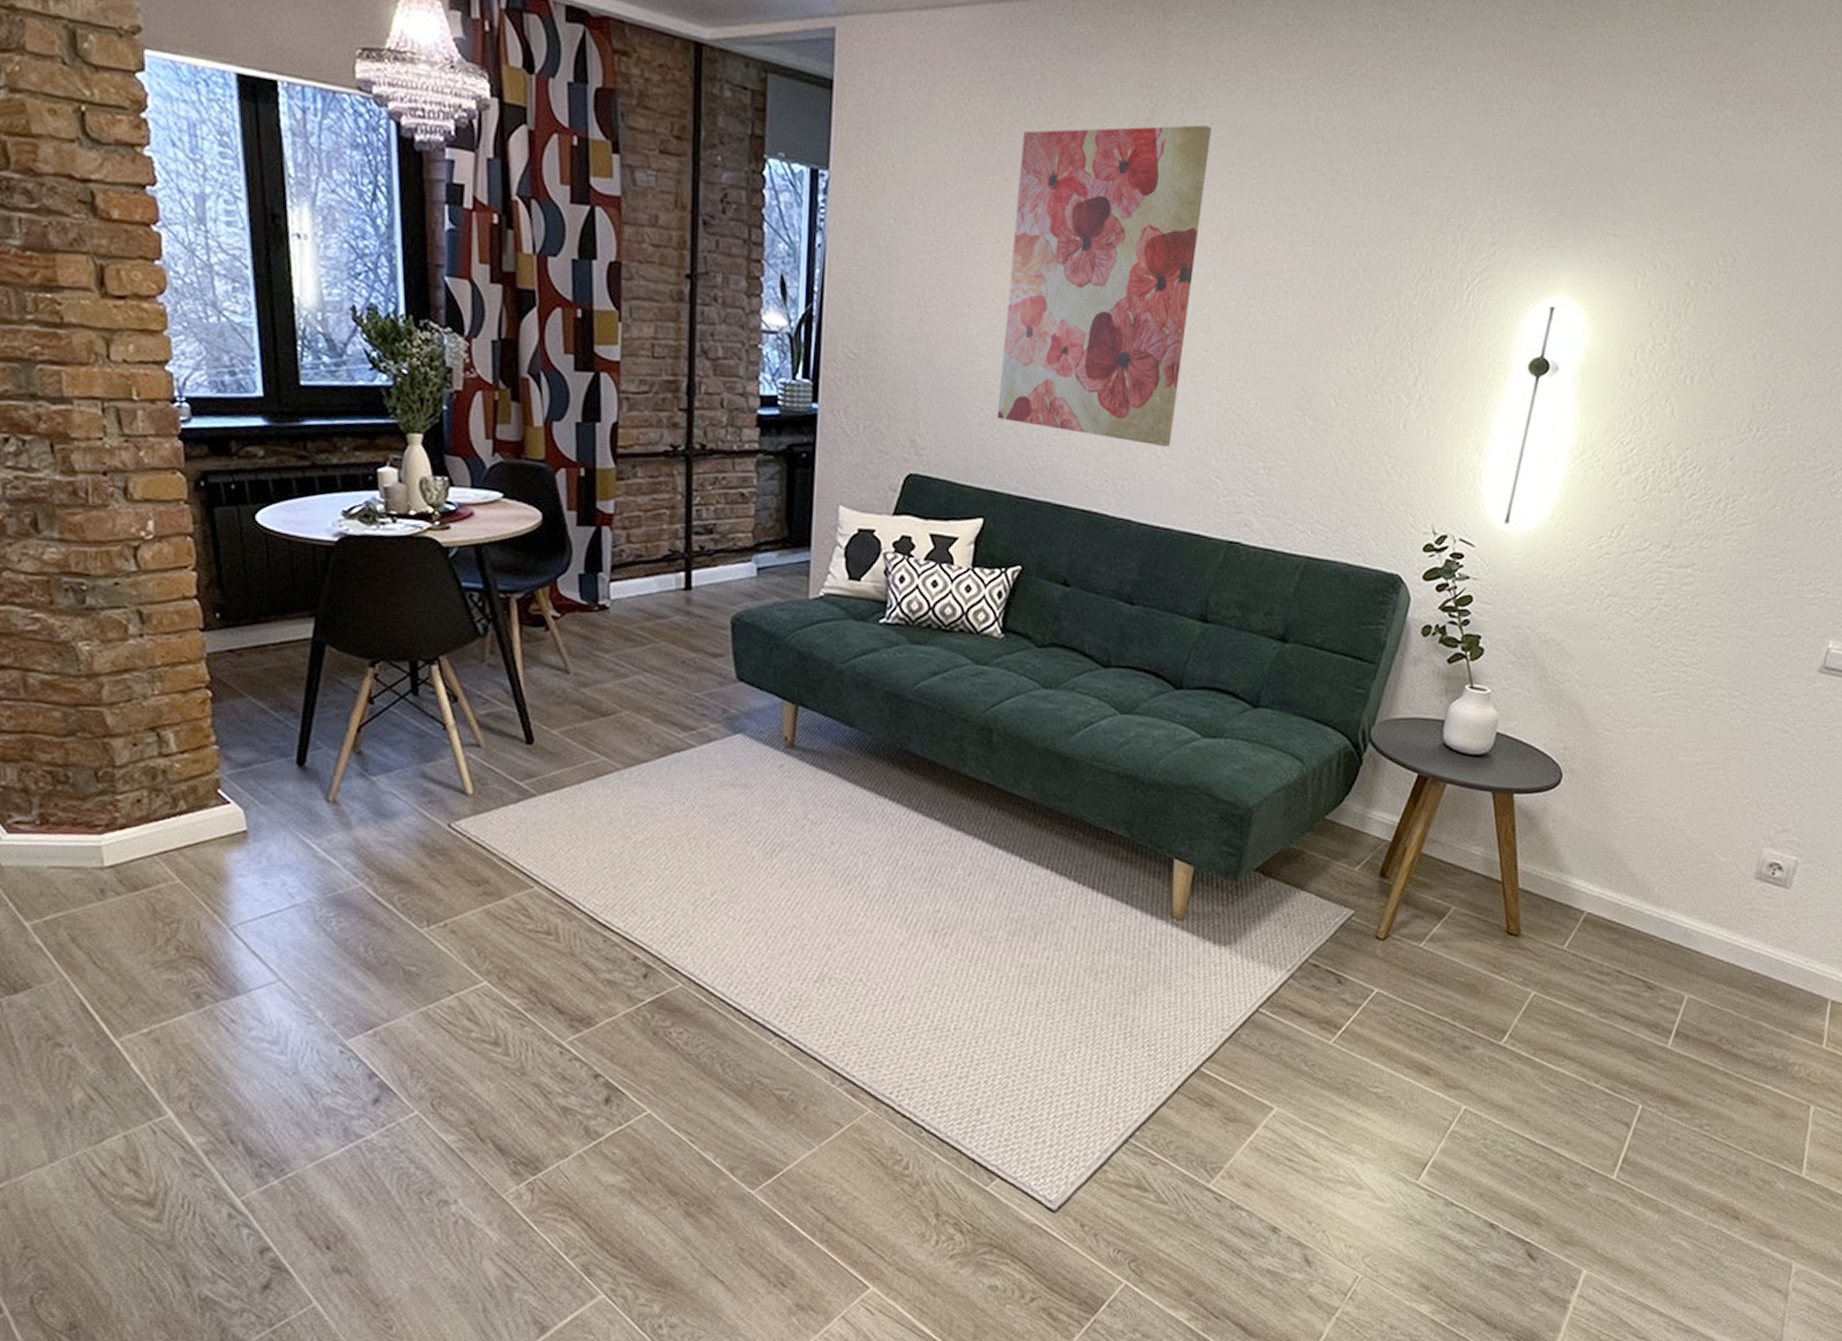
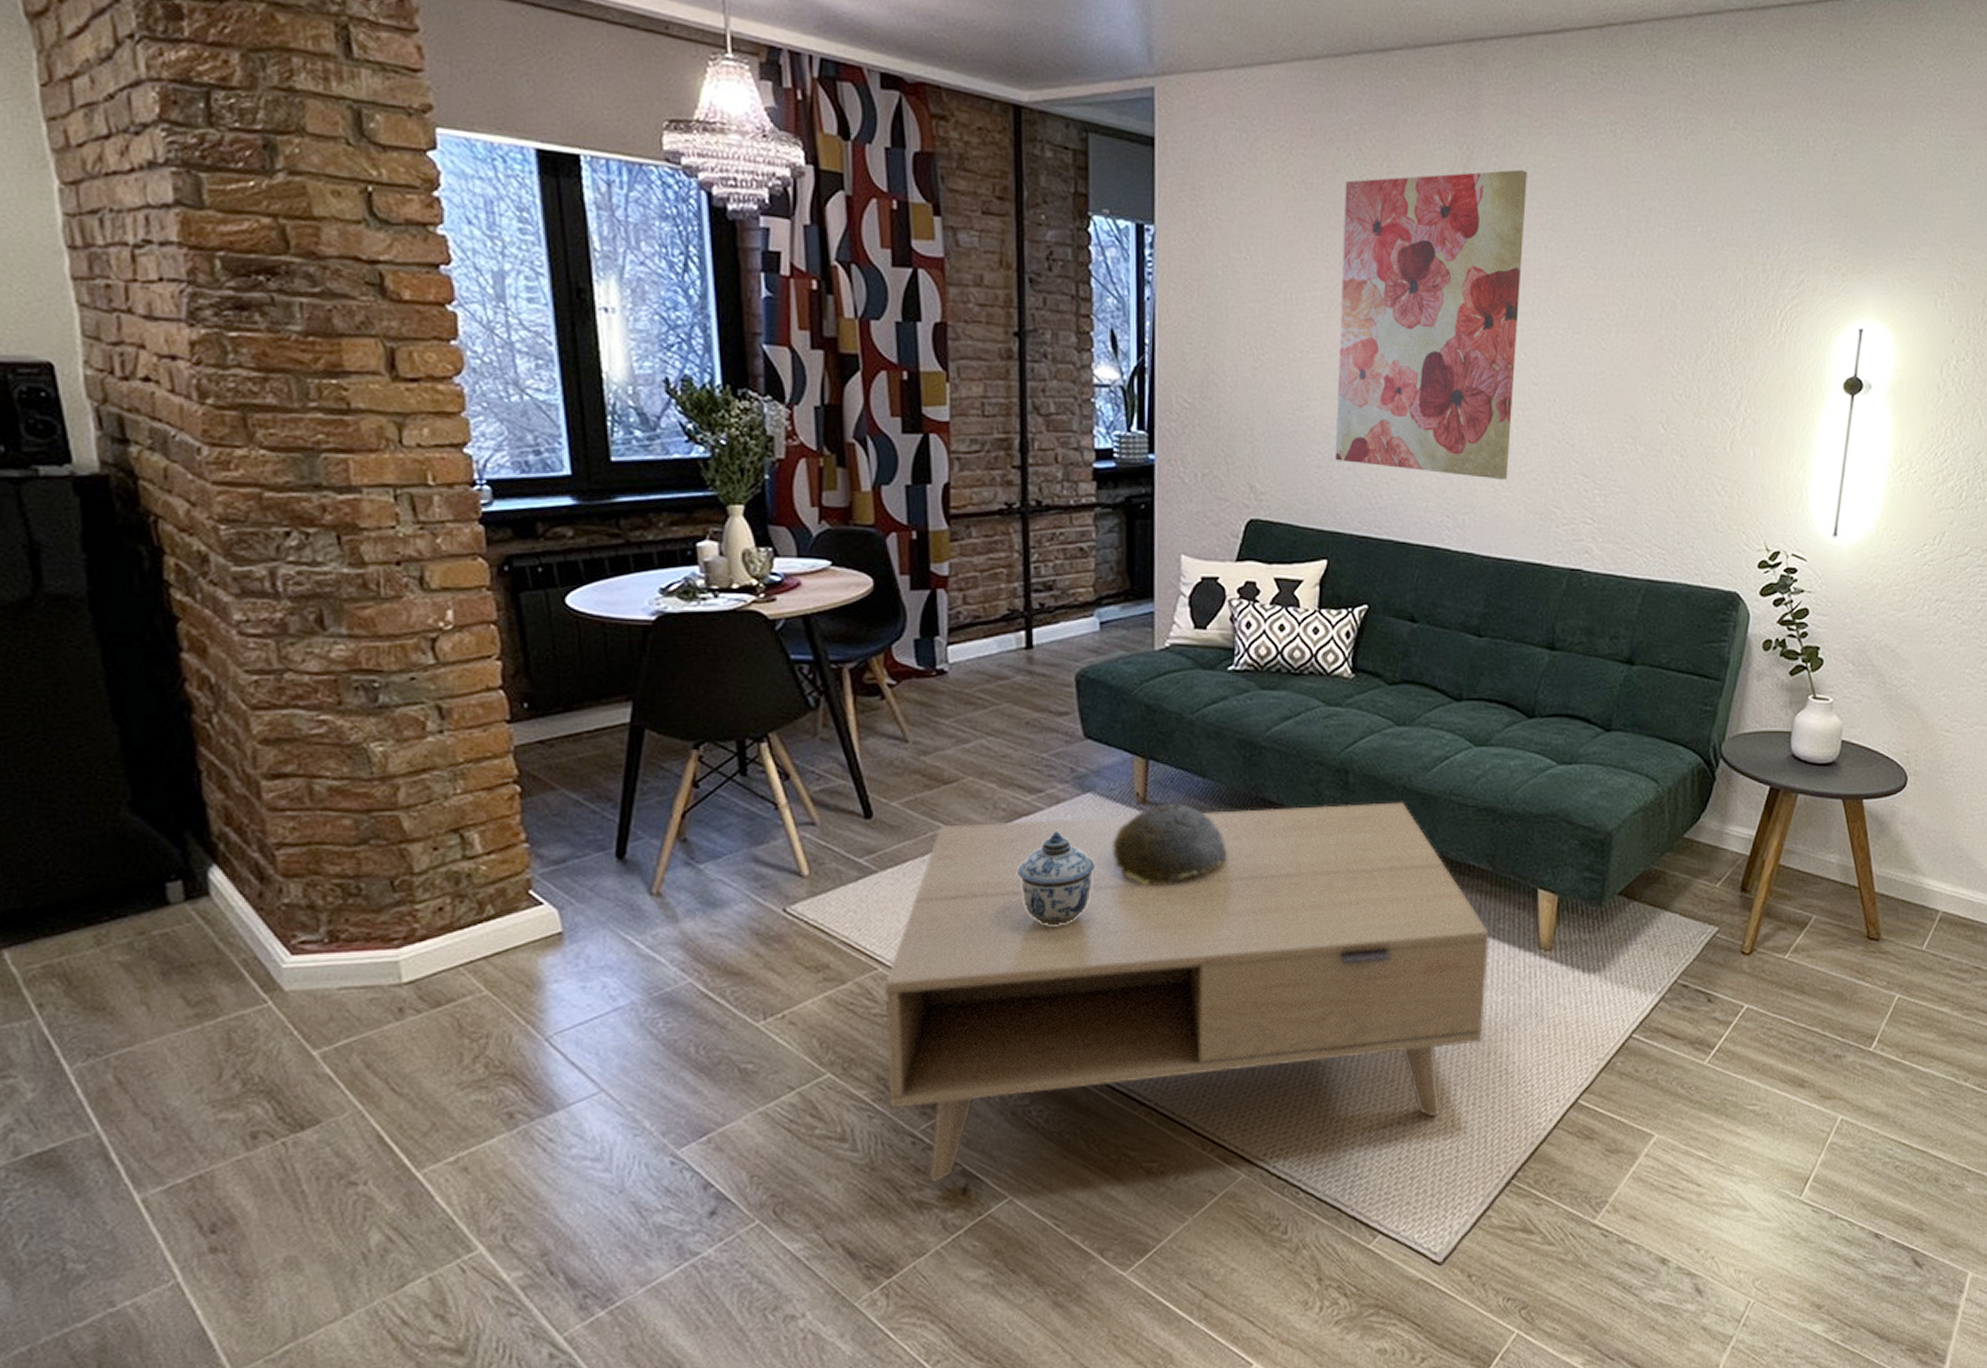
coffee table: none [538,755,1123,1091] -> present [884,801,1489,1182]
lidded jar: none [667,768,742,859] -> present [1016,830,1095,925]
decorative bowl: none [758,750,870,829] -> present [1111,804,1227,887]

